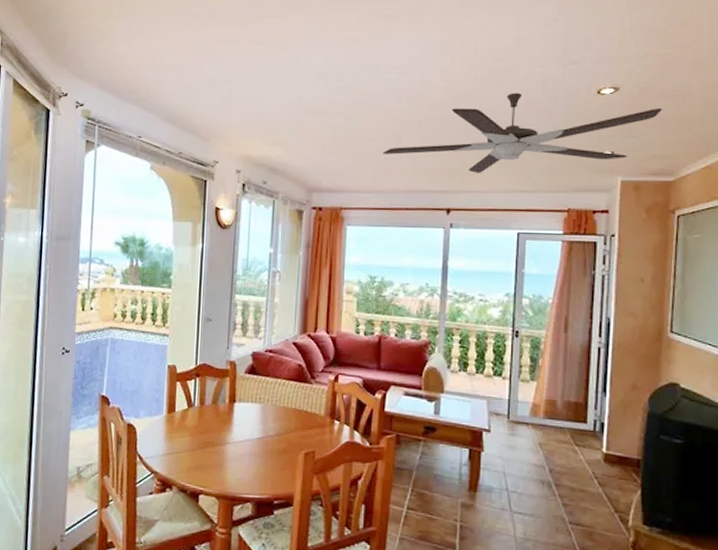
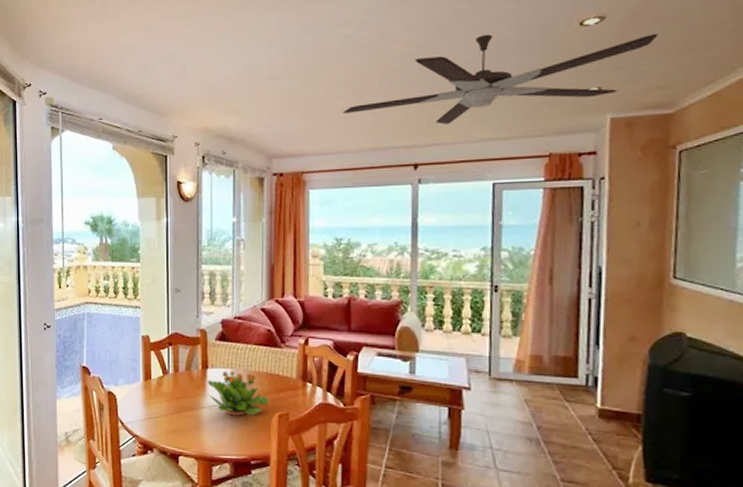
potted flower: none [233,405,297,453] -> present [207,370,270,416]

